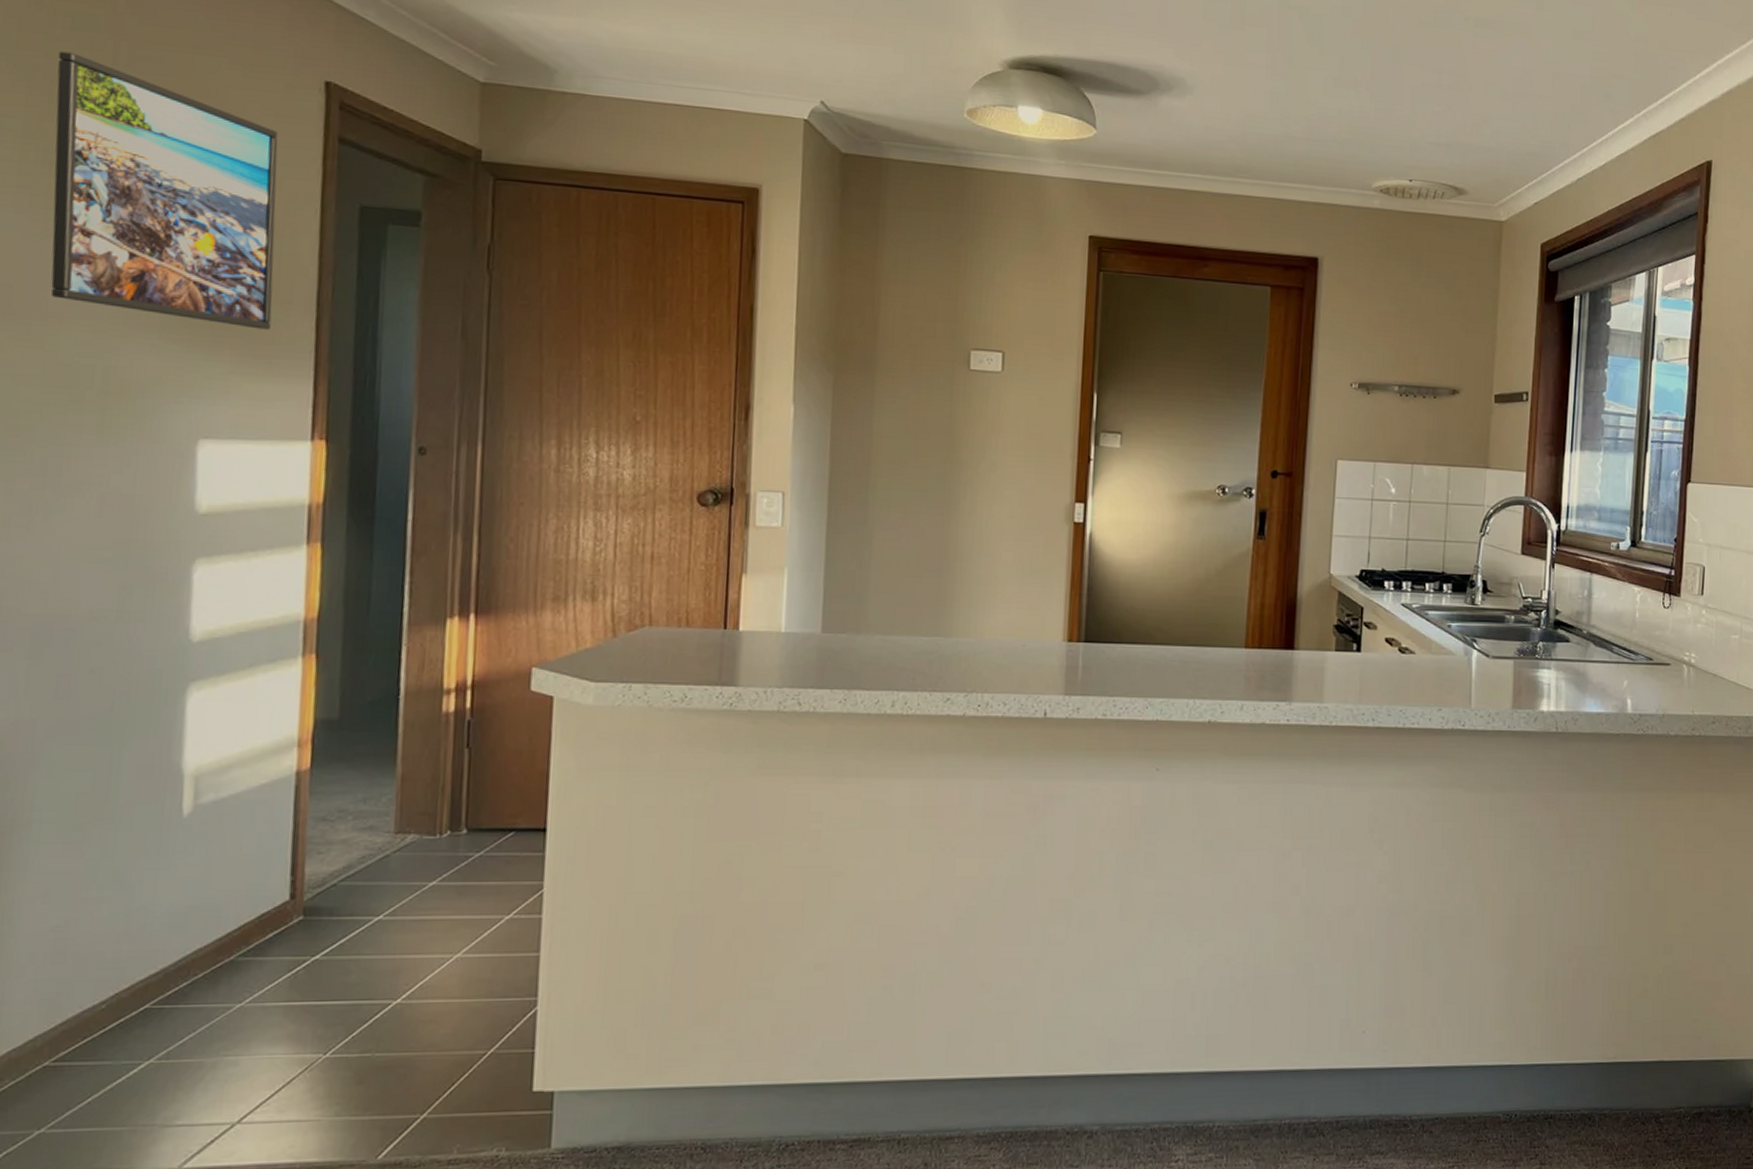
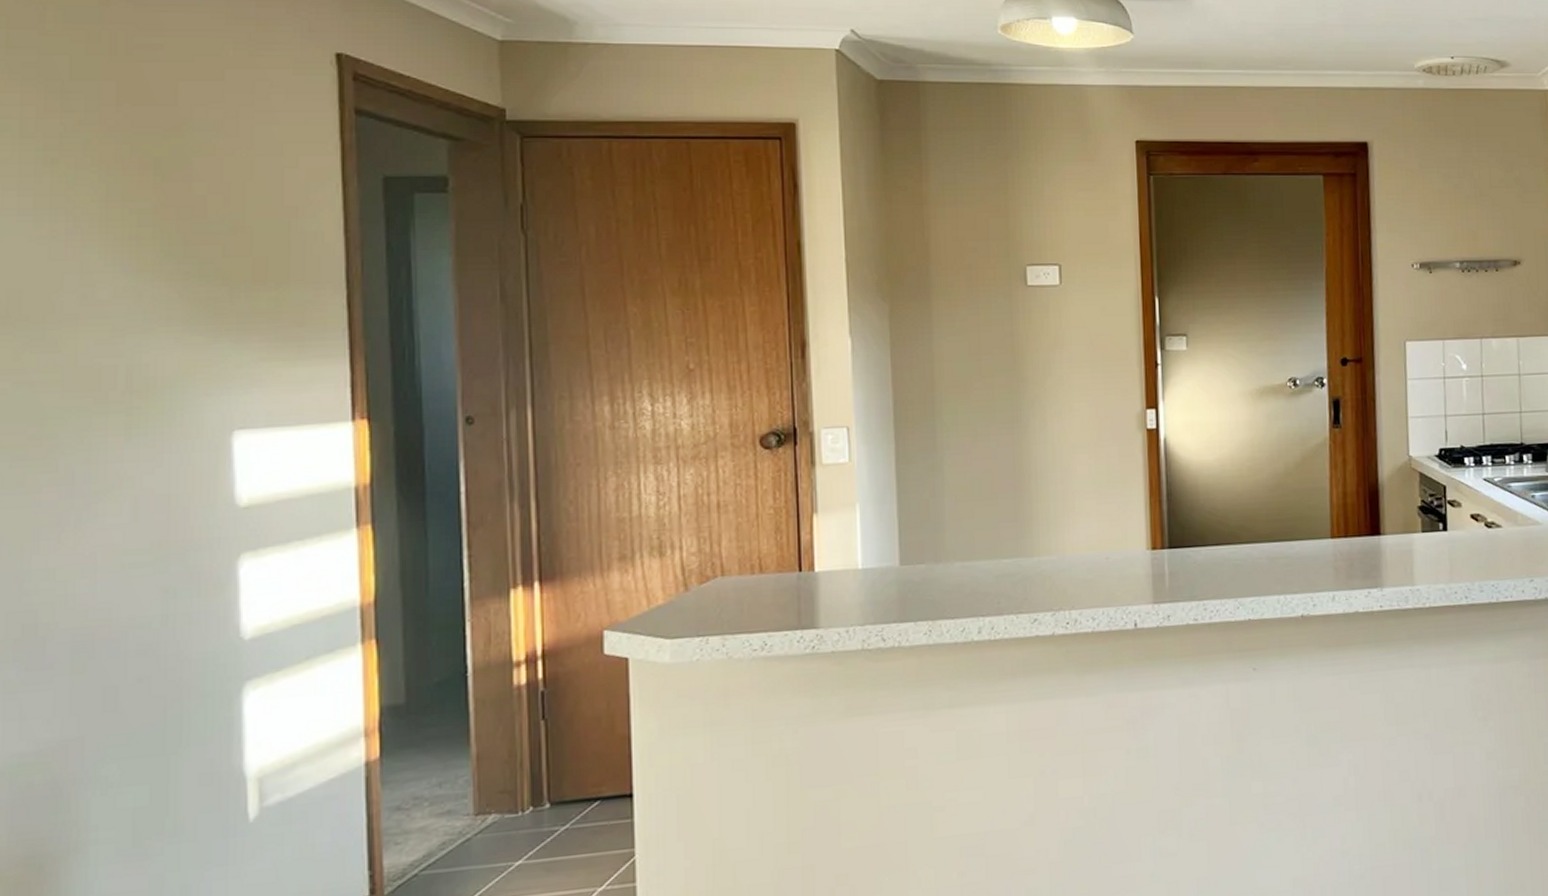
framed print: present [50,51,278,330] -> none [51,46,300,312]

